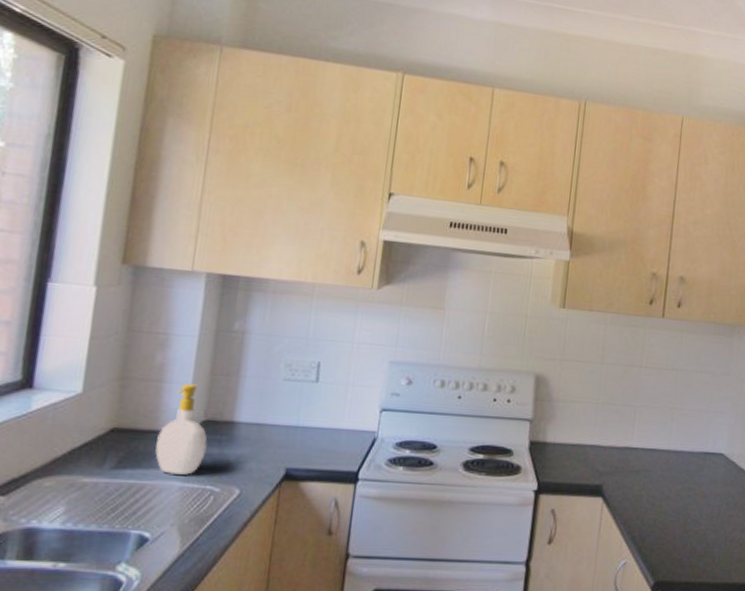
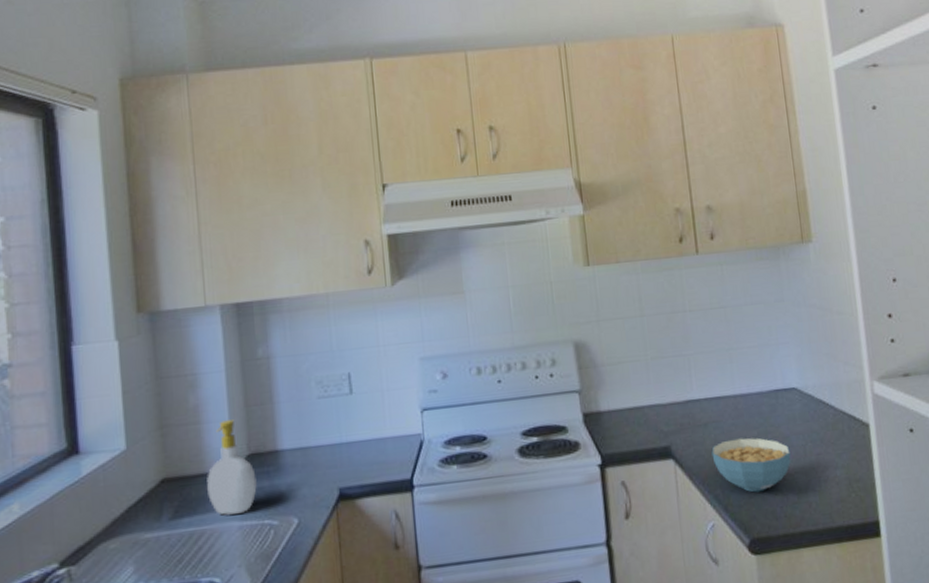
cereal bowl: none [637,489,707,541] -> present [711,437,791,493]

